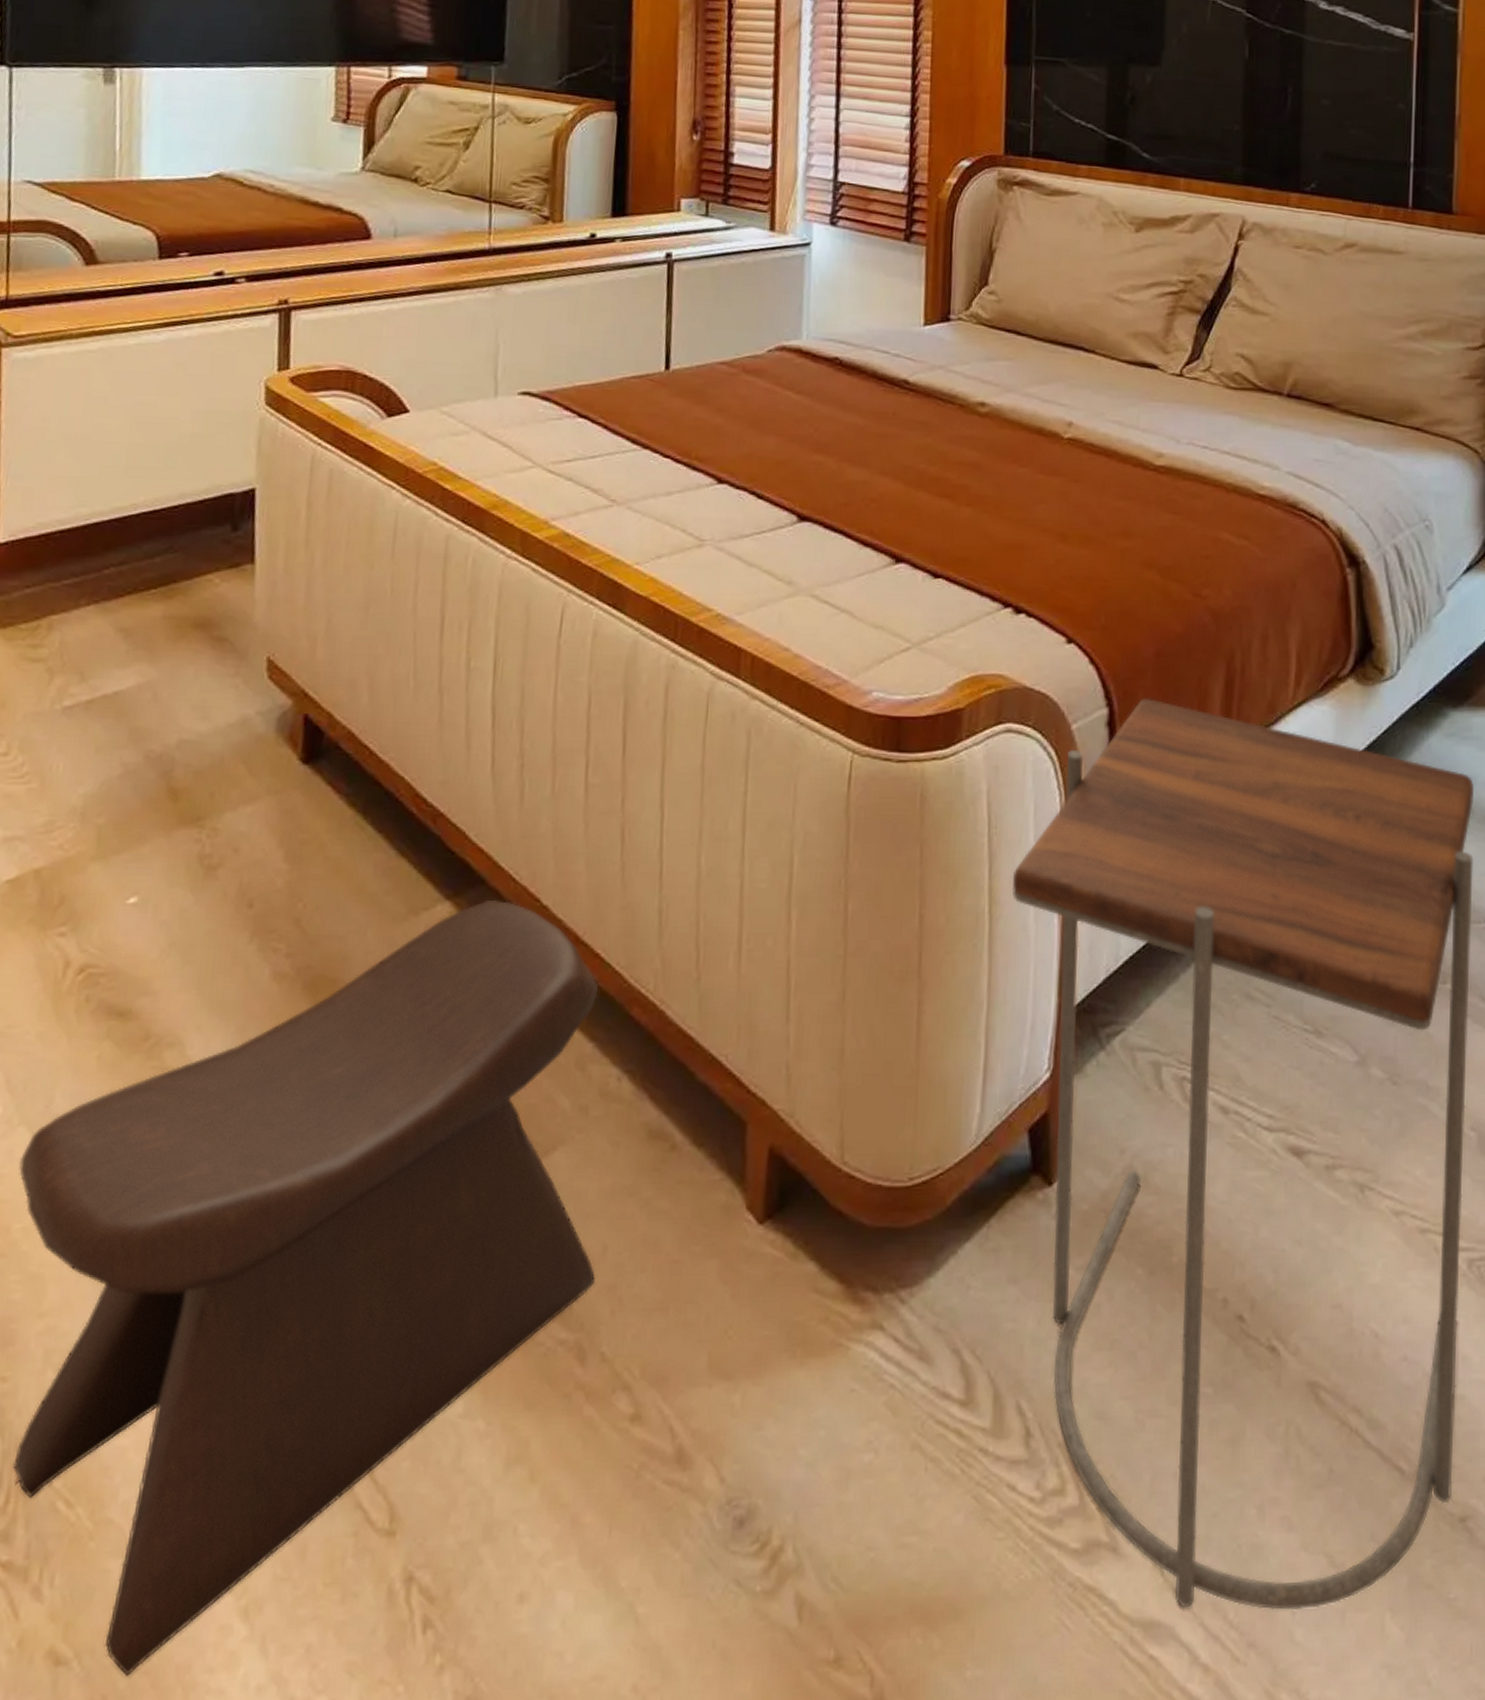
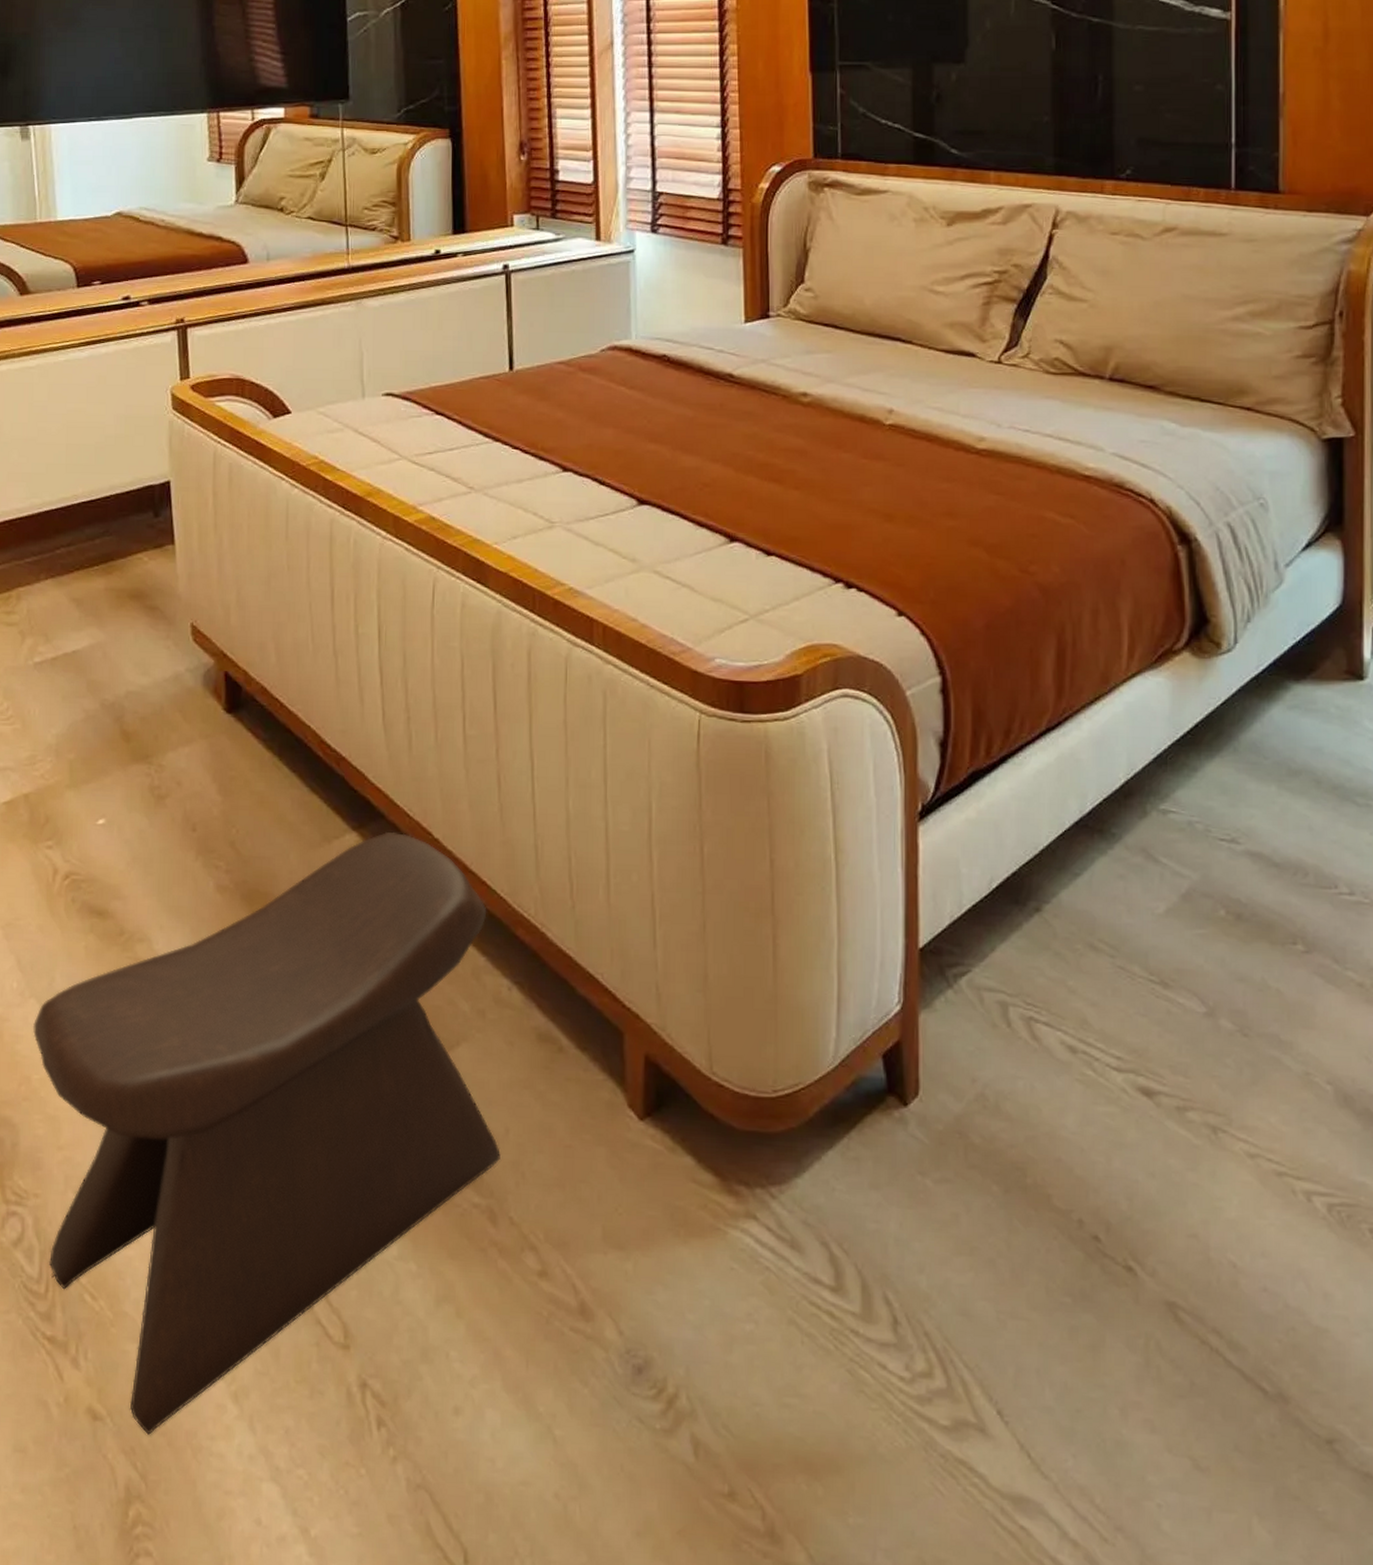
side table: present [1011,697,1474,1610] -> none [855,667,1322,1504]

